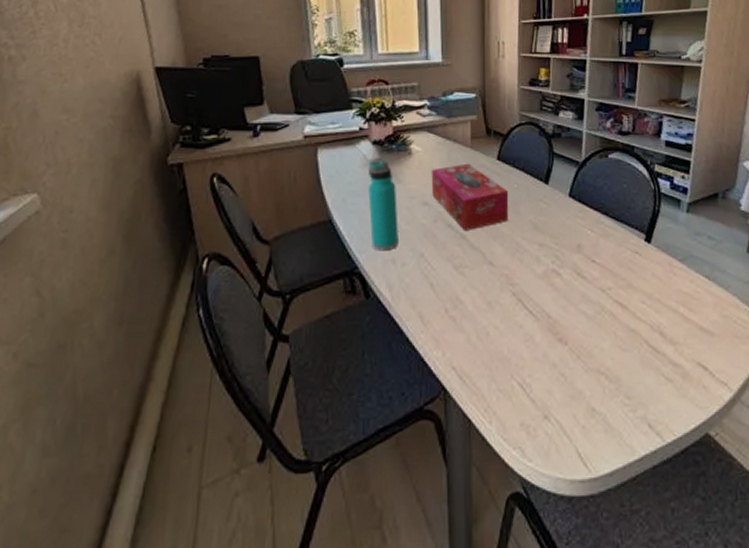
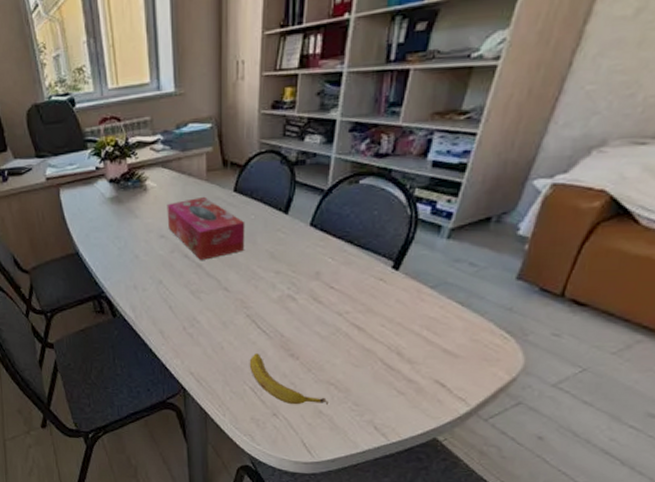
water bottle: present [368,160,398,251] -> none [107,197,138,279]
banana: none [516,339,600,403] -> present [249,353,328,405]

